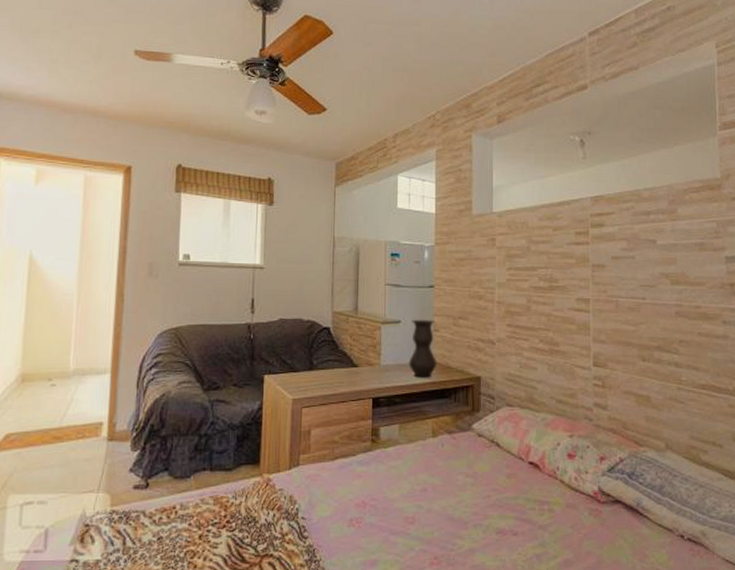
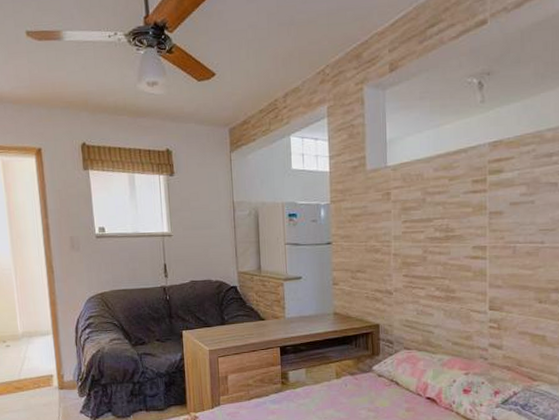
vase: present [409,319,438,378] -> none [311,274,338,327]

